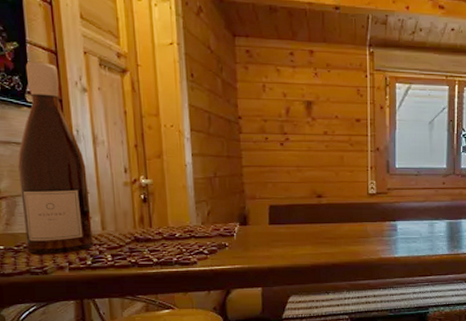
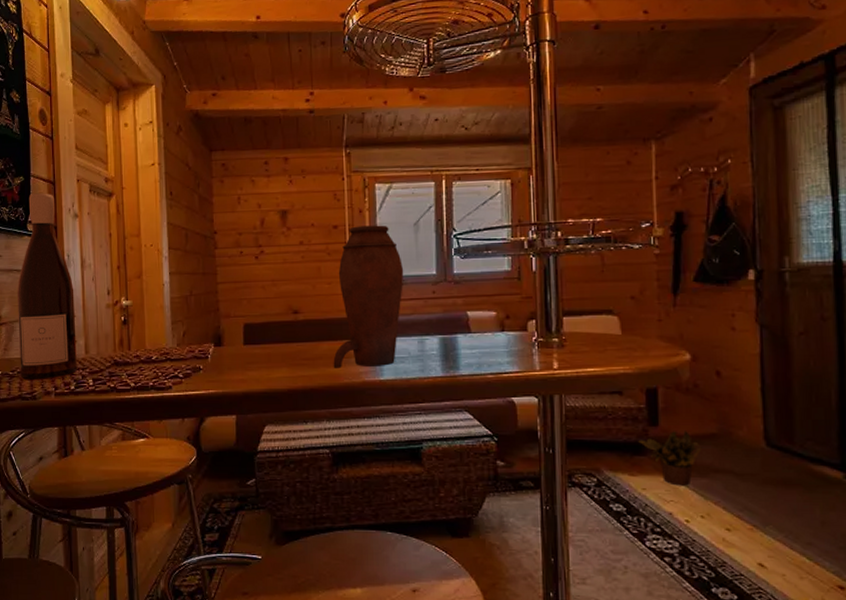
vase: none [353,121,419,248] -> present [333,225,404,369]

